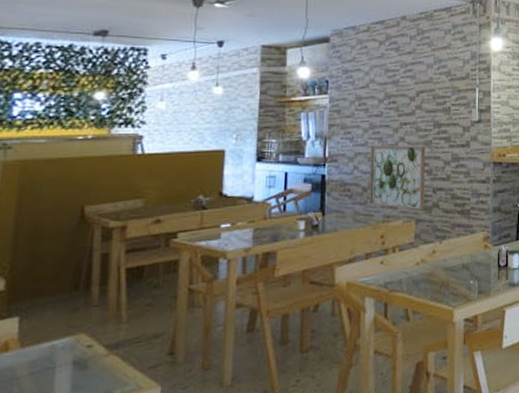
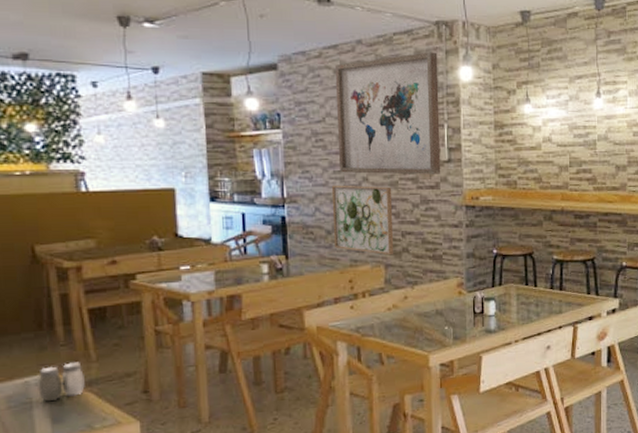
salt and pepper shaker: none [63,323,113,367] -> present [38,362,85,402]
wall art: none [379,26,472,134] -> present [334,52,441,175]

